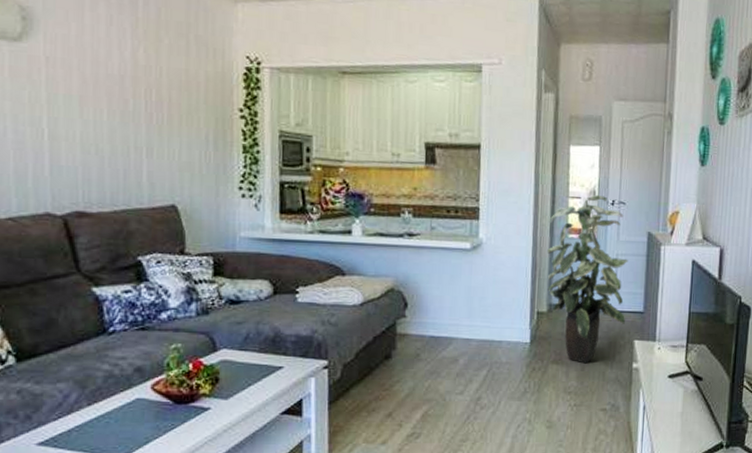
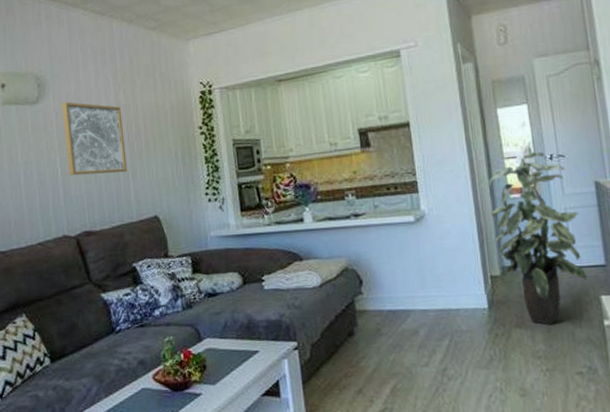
wall art: none [55,46,141,148] -> present [62,102,127,176]

